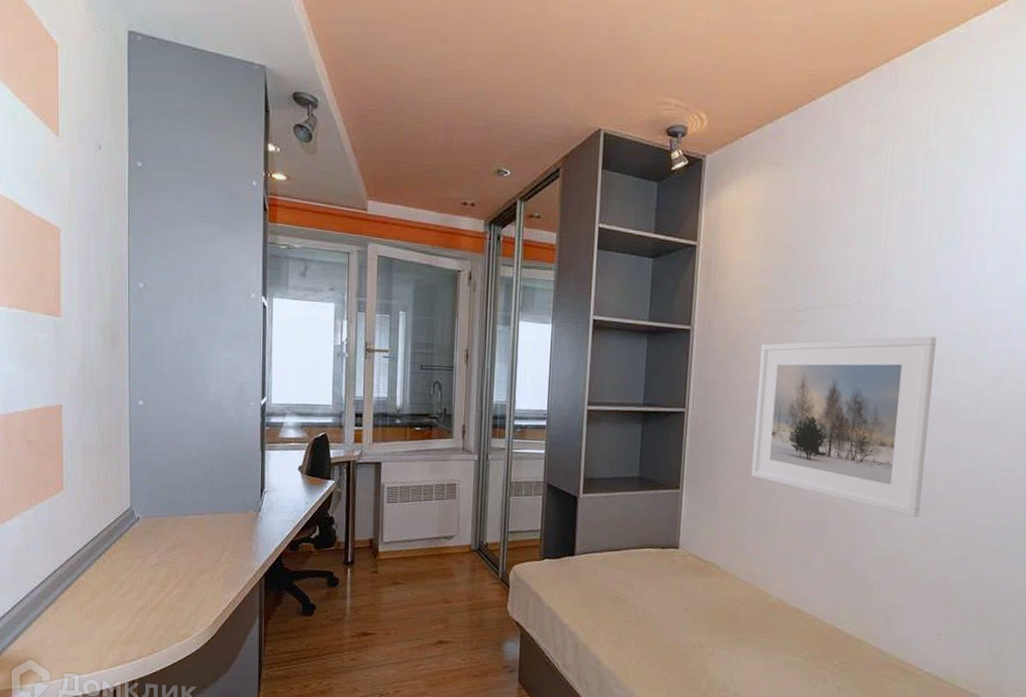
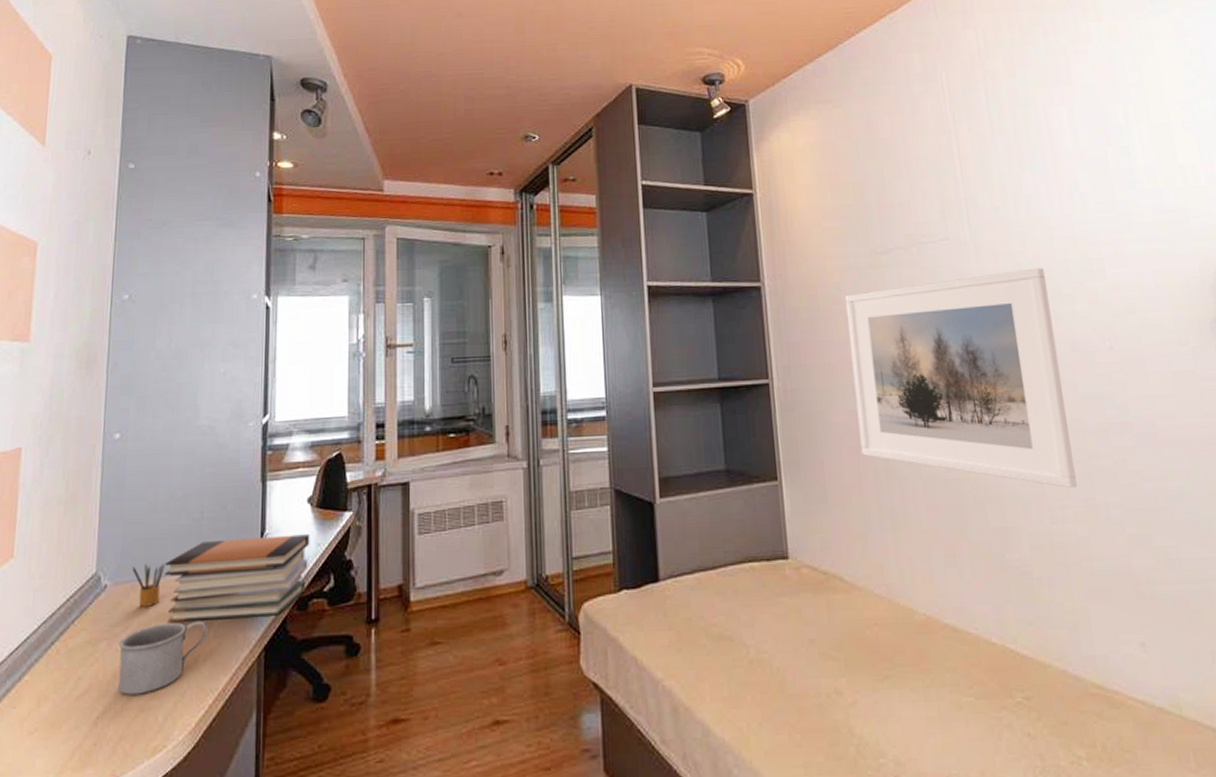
mug: none [151,549,220,598] -> present [118,620,207,695]
pencil box: none [158,505,185,536] -> present [132,563,165,607]
book stack: none [185,492,300,552] -> present [164,534,310,622]

